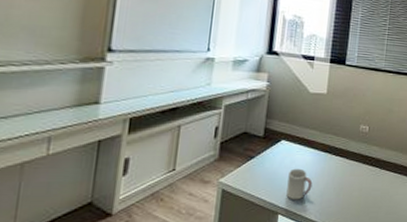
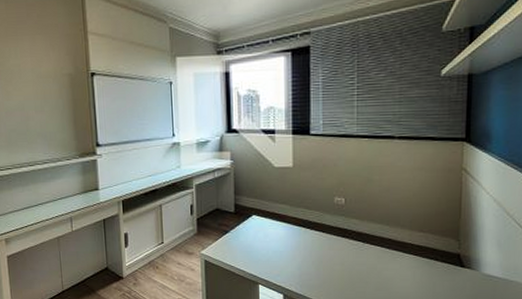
cup: present [286,168,313,200] -> none [264,242,289,272]

